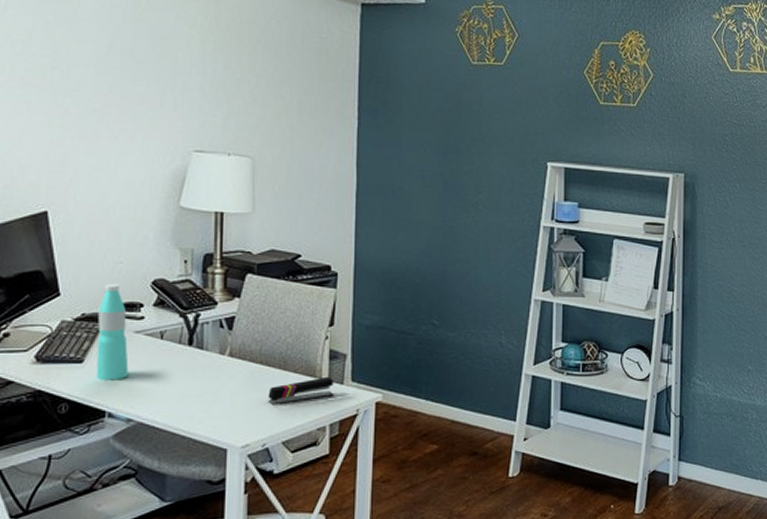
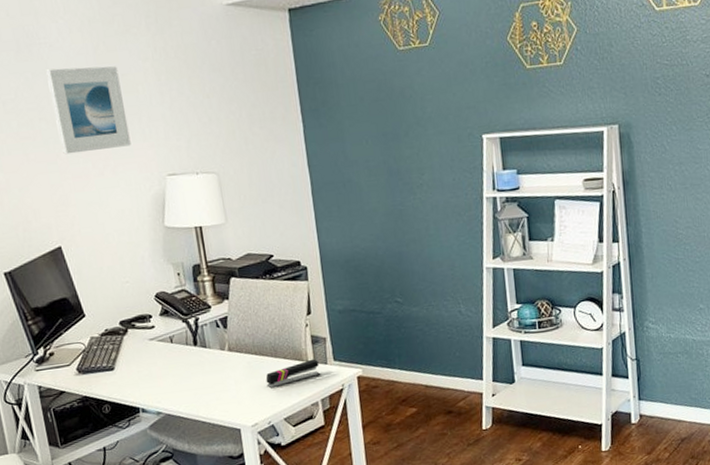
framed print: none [72,16,159,113] -> present [46,66,131,155]
water bottle: present [96,283,129,381] -> none [117,300,152,383]

